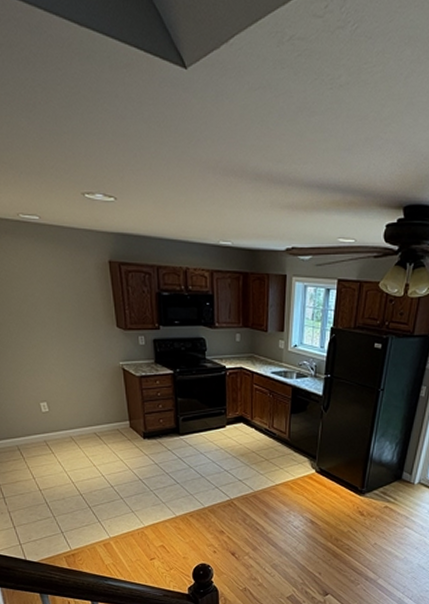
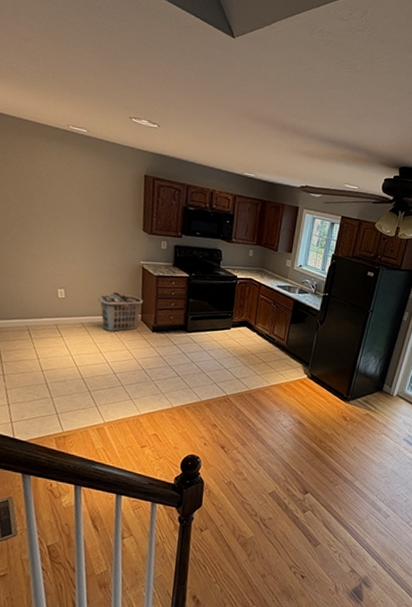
clothes hamper: none [82,399,129,442] -> present [98,292,143,332]

